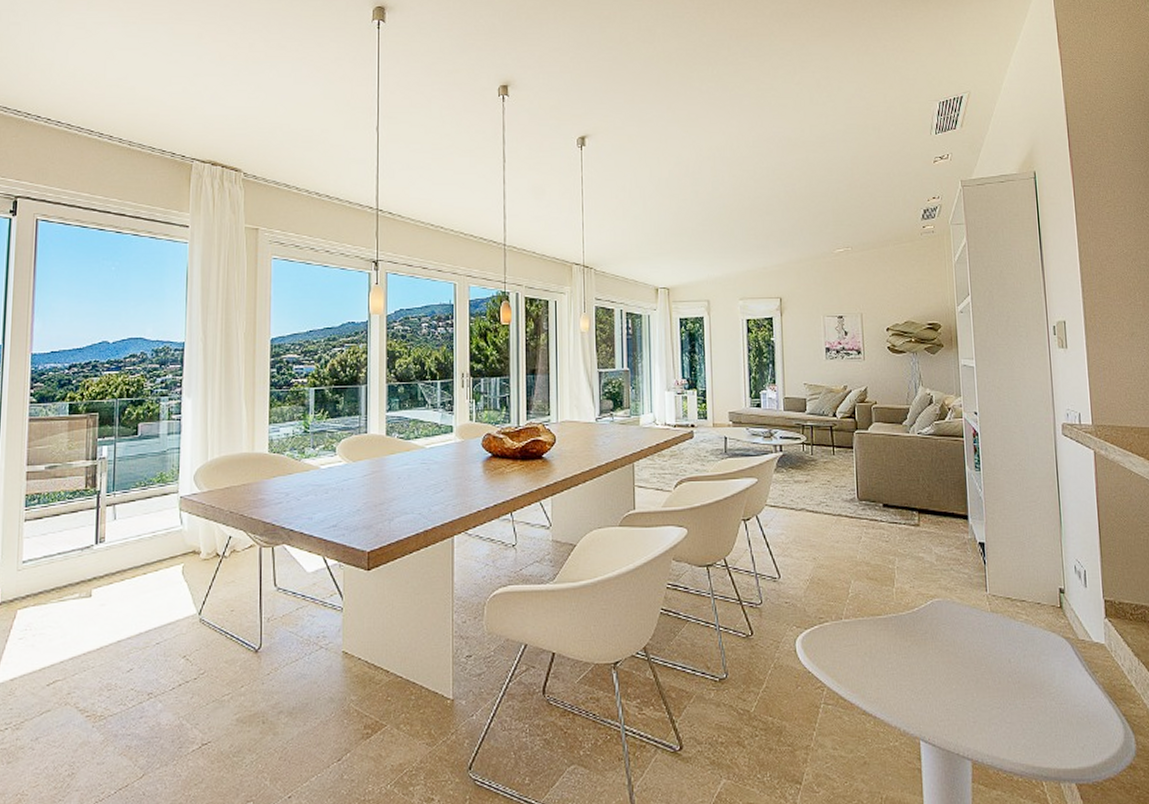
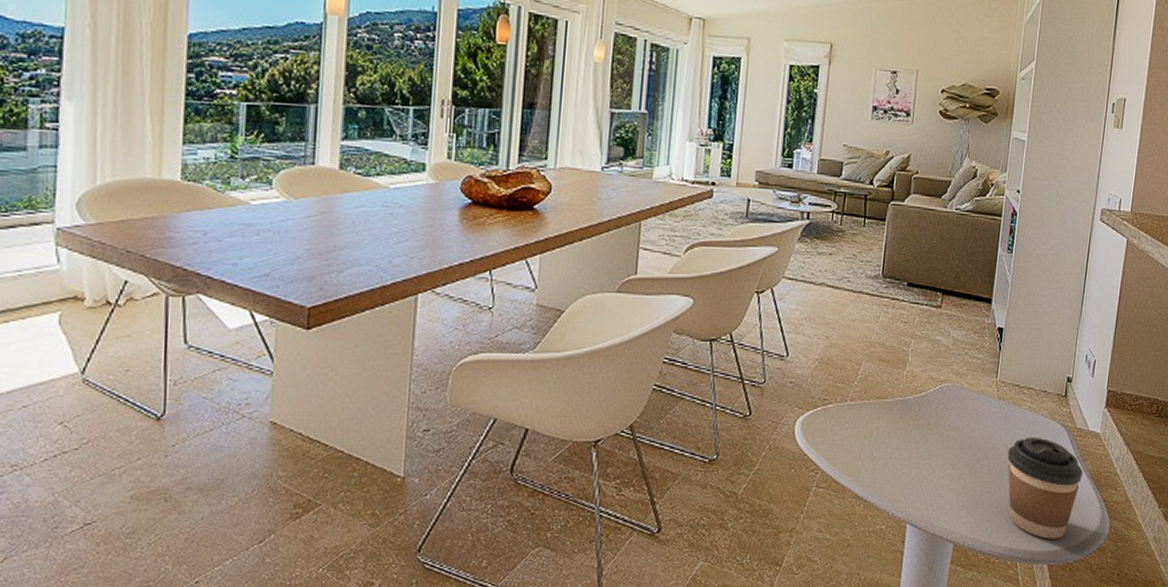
coffee cup: none [1011,649,1095,756] -> present [1007,437,1083,539]

